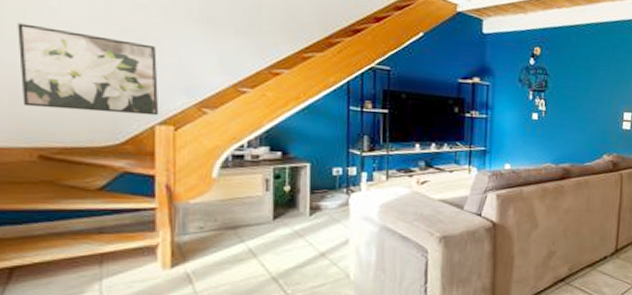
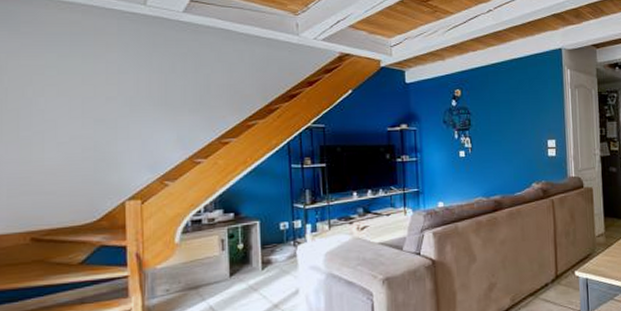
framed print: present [17,23,159,116] -> none [13,126,128,197]

